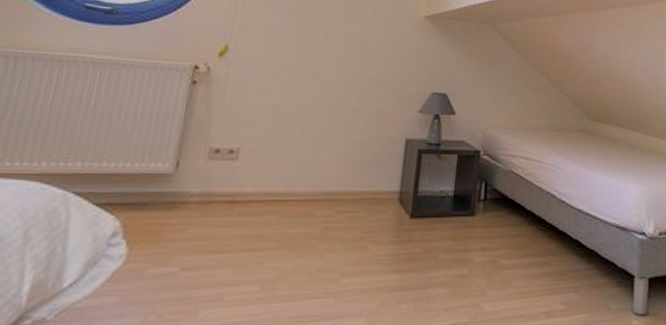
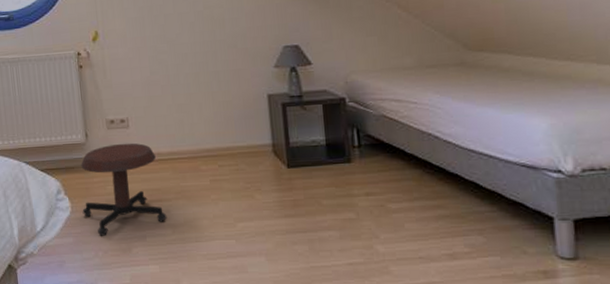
stool: none [141,178,263,294] -> present [81,143,168,236]

